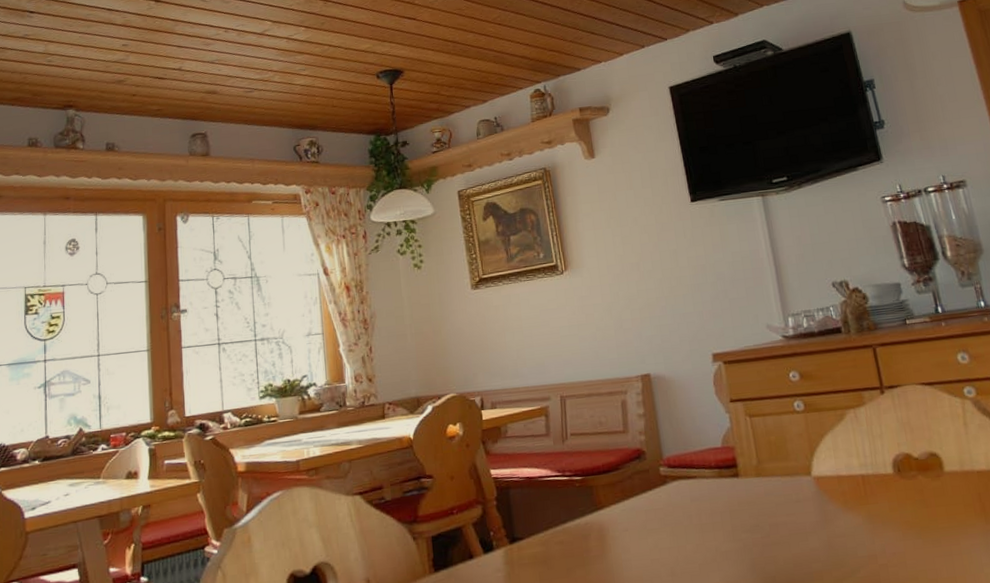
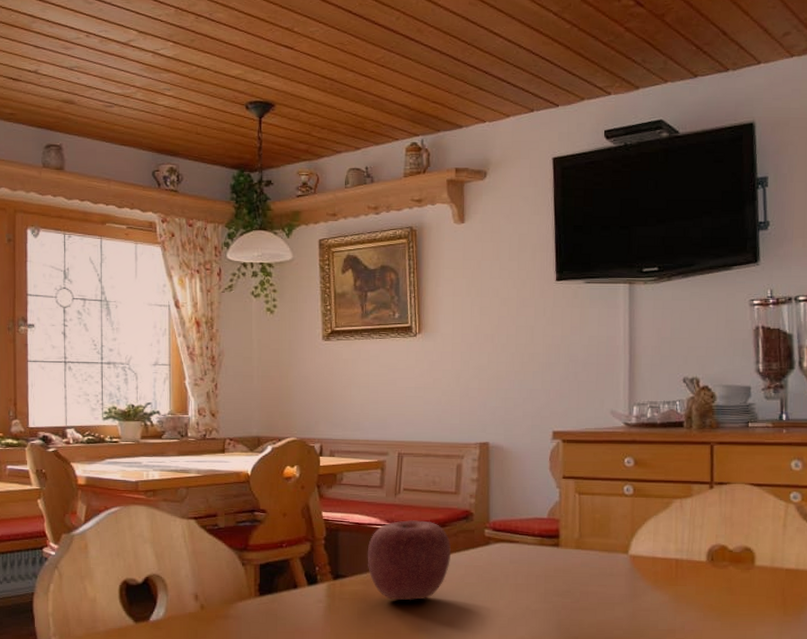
apple: none [541,466,630,559] -> present [367,520,451,601]

